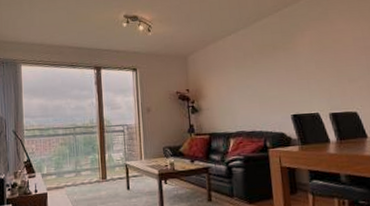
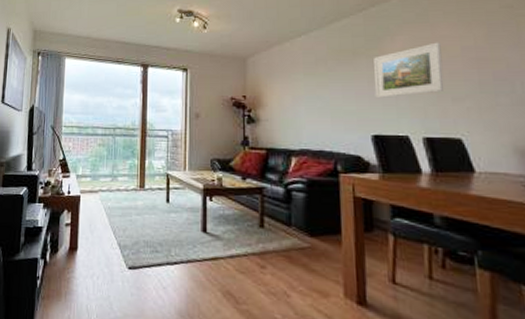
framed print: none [289,35,343,84] -> present [374,42,444,98]

